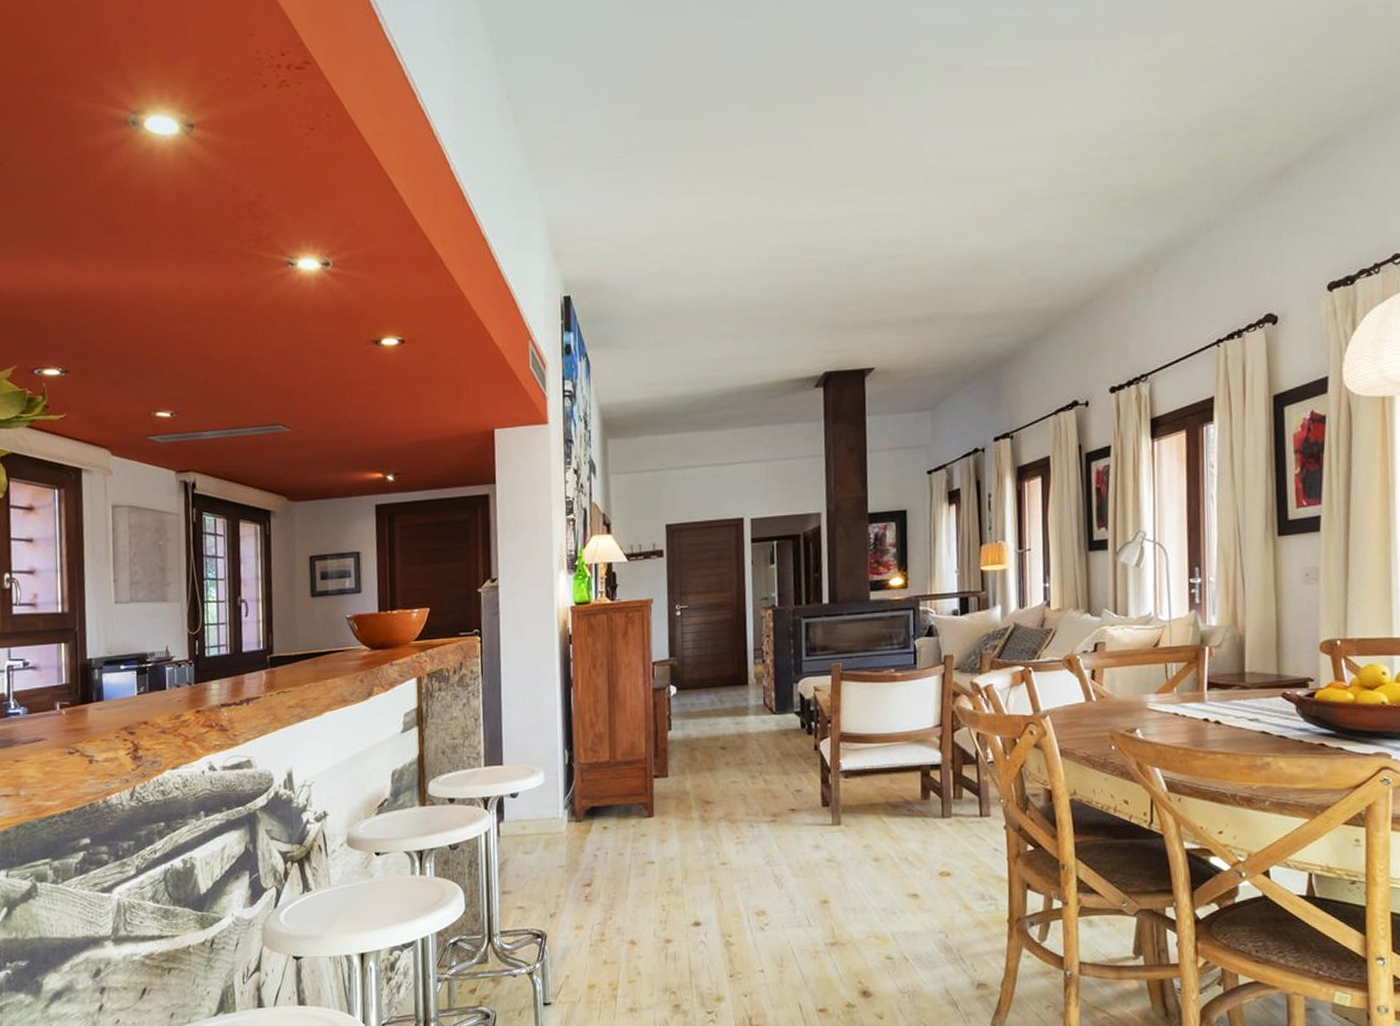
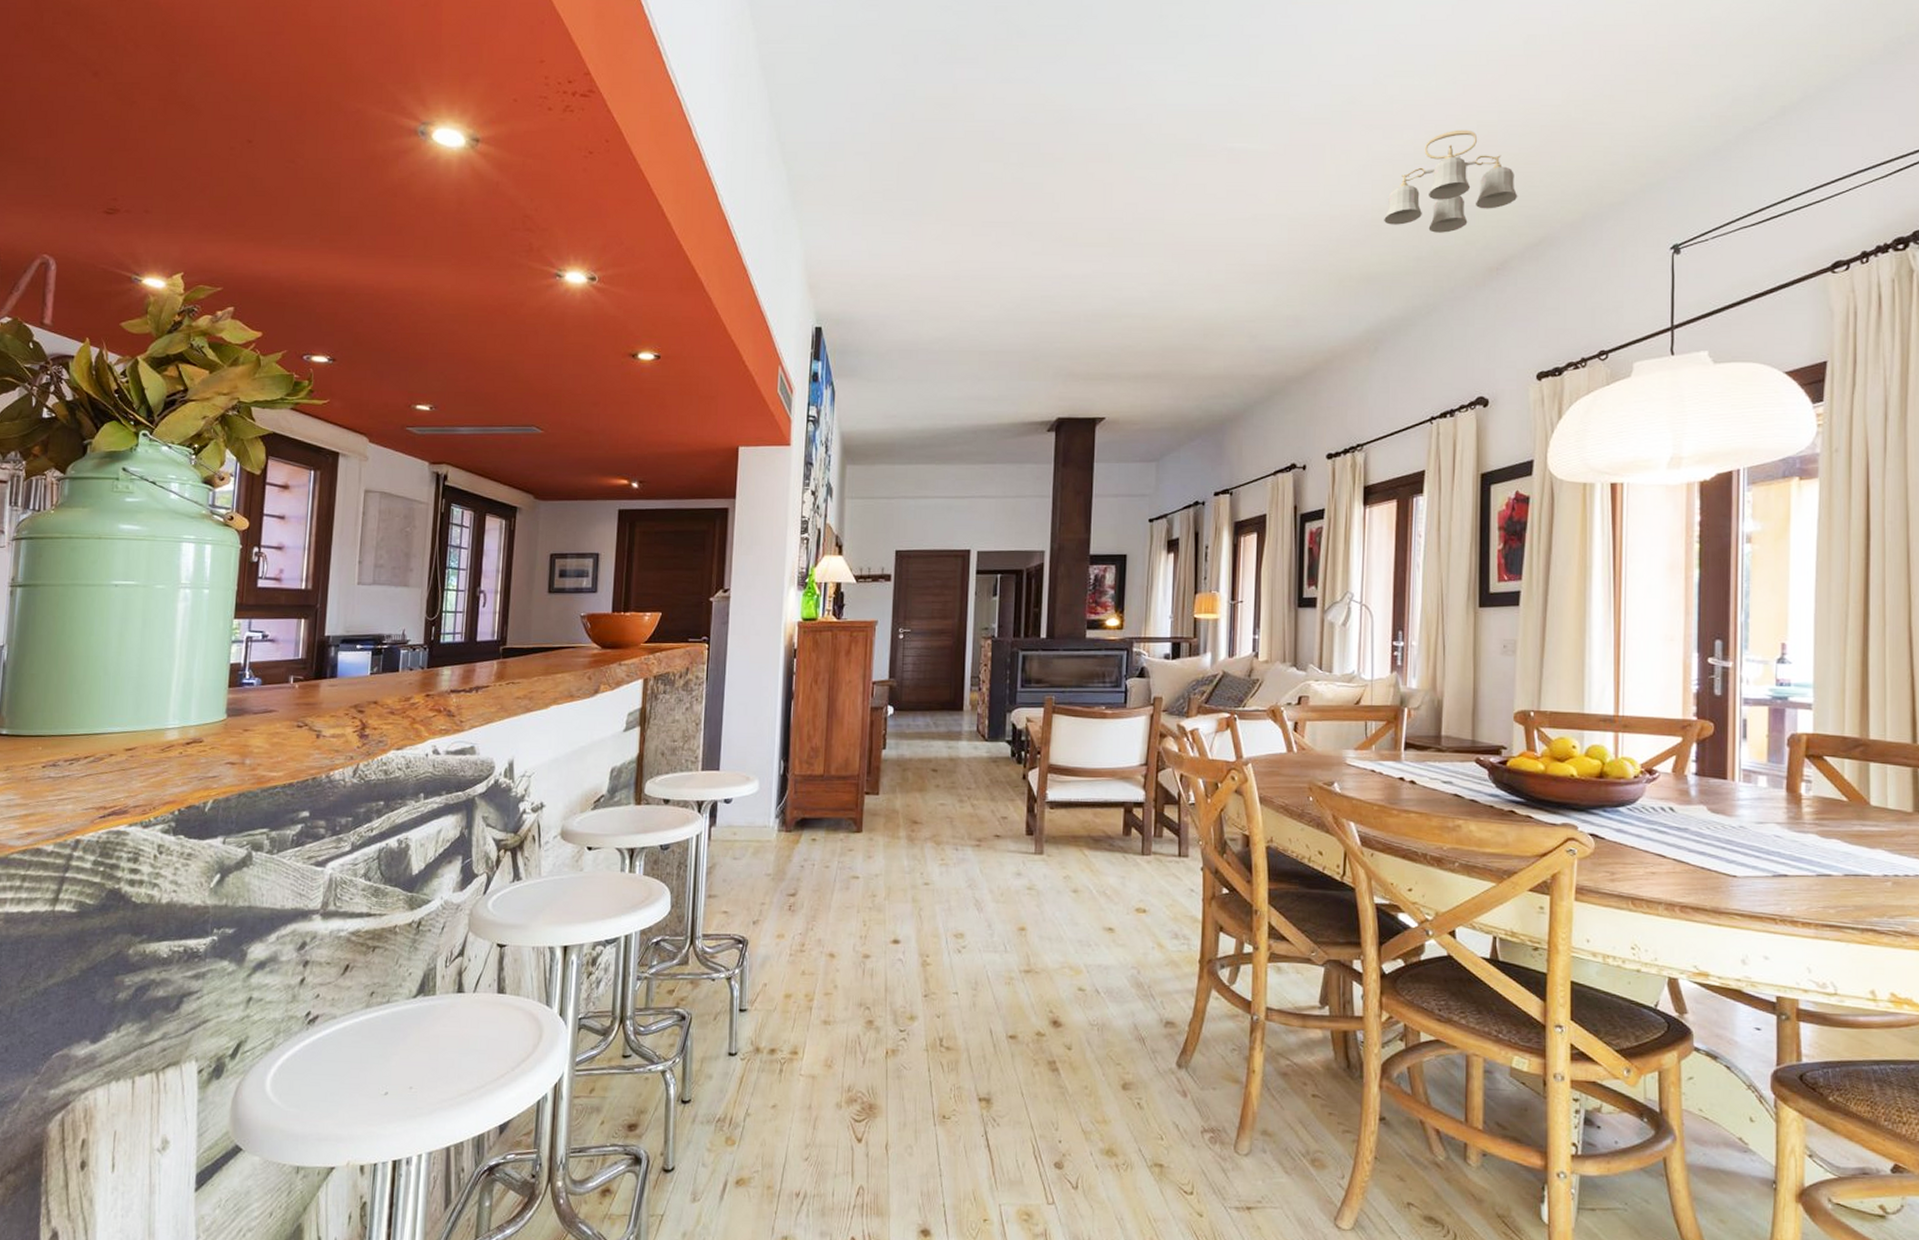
ceiling light fixture: none [1157,26,1299,142] -> present [1384,130,1518,233]

